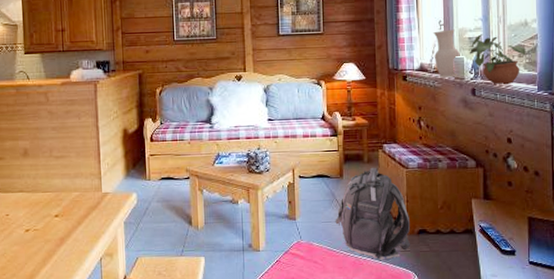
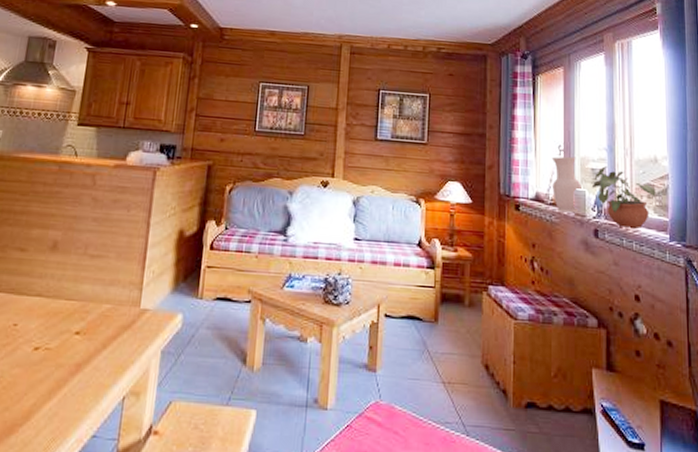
backpack: present [335,167,411,260] -> none [424,313,517,439]

